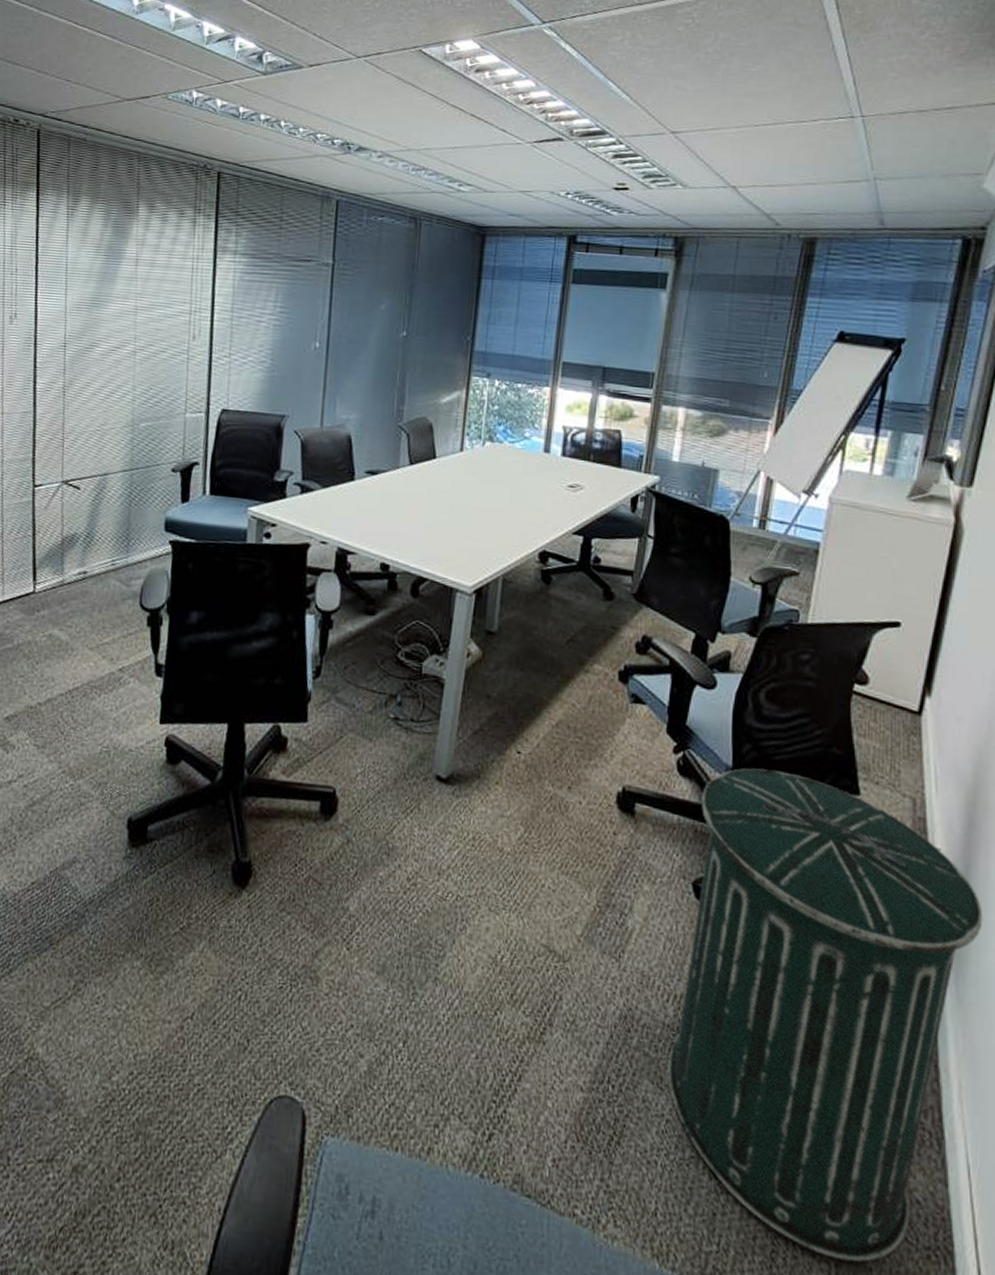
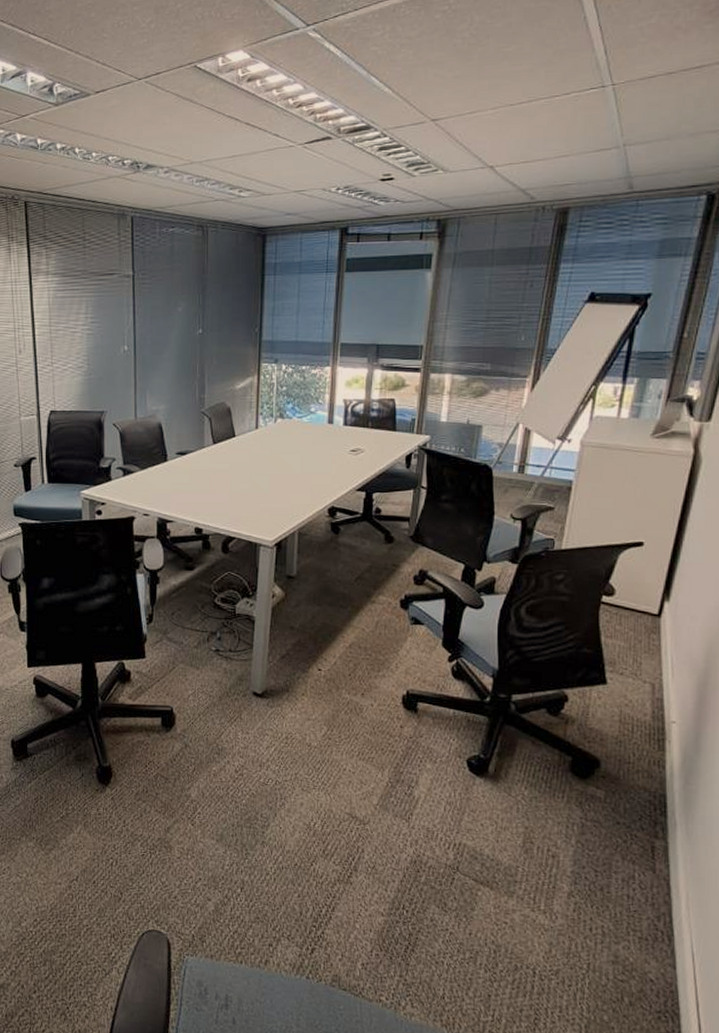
trash can: present [667,768,983,1263] -> none [450,669,710,1024]

